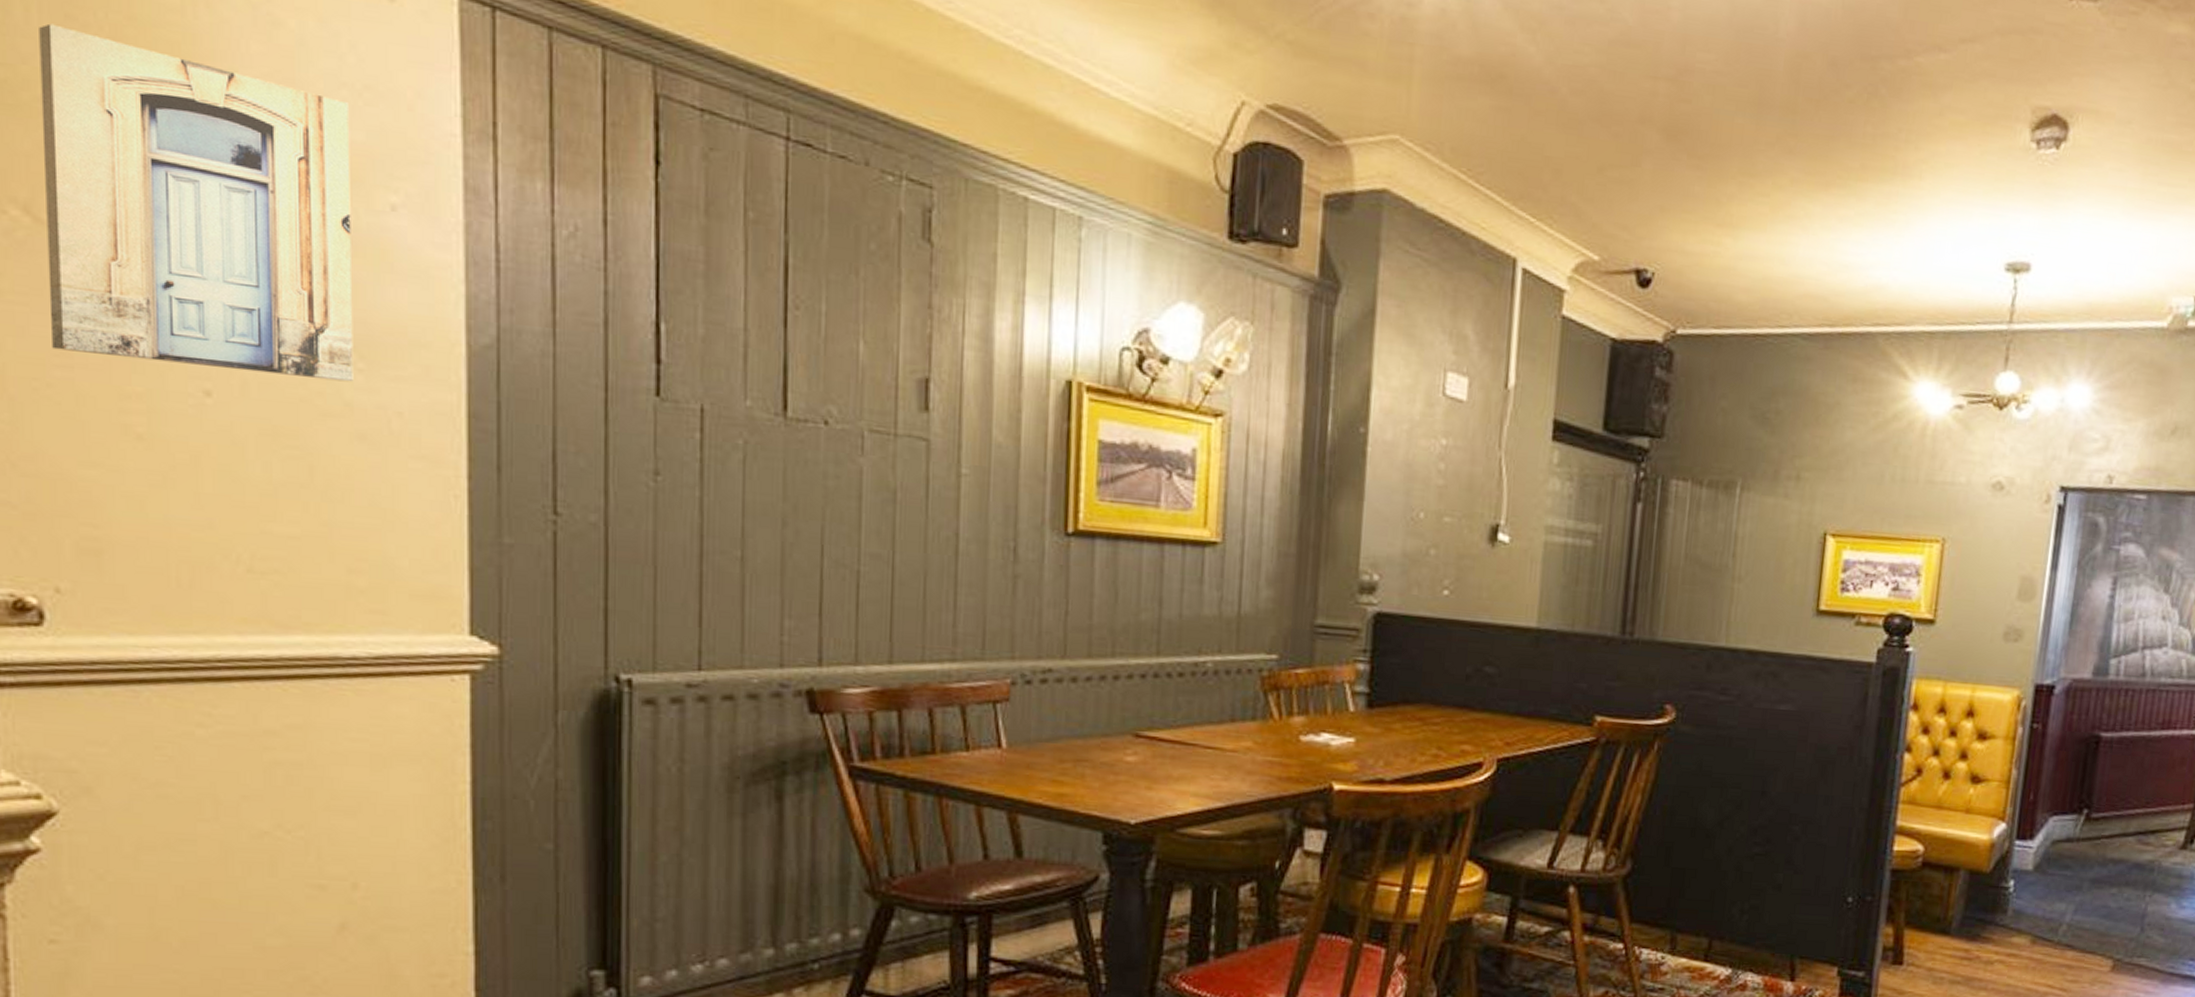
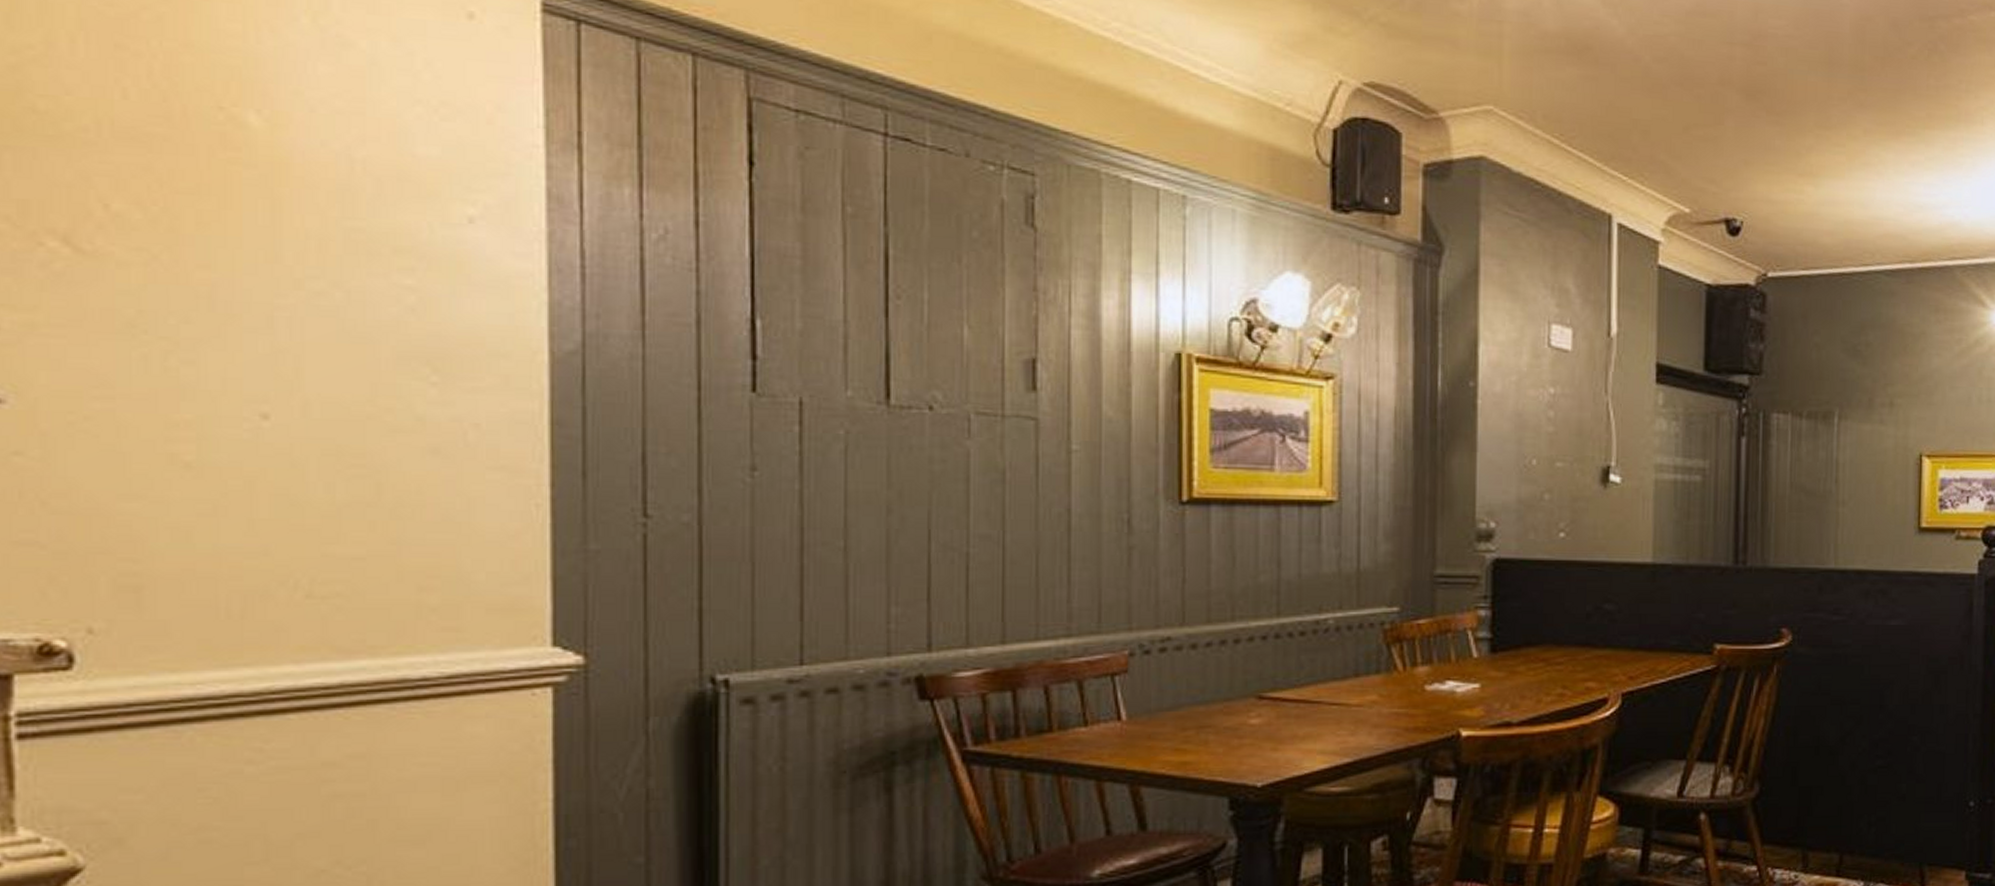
wall art: present [39,23,354,382] -> none [85,53,426,396]

